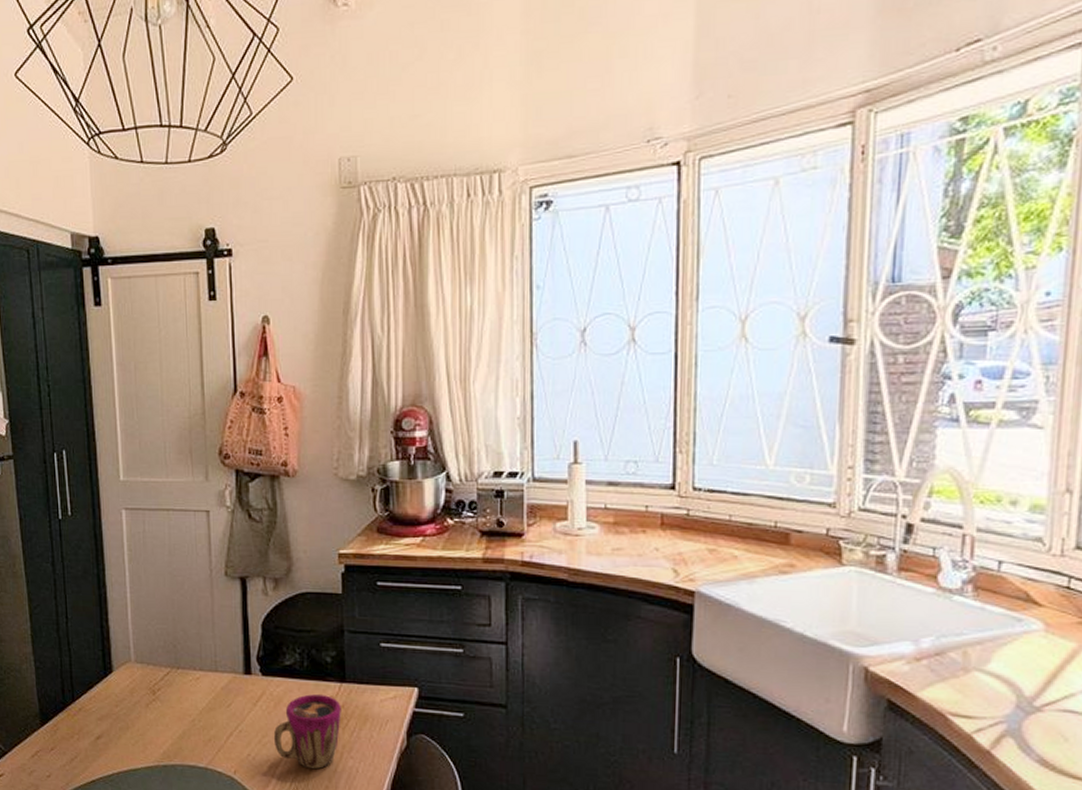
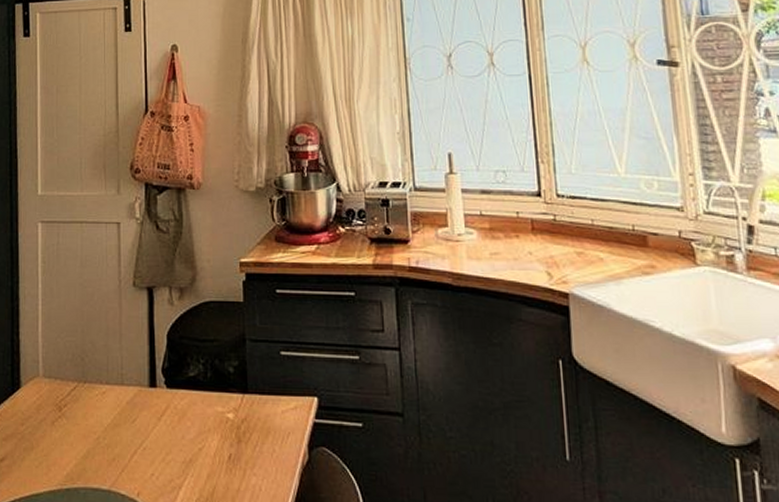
cup: present [273,694,341,769] -> none [177,407,244,489]

